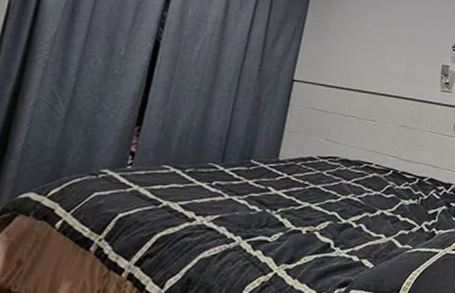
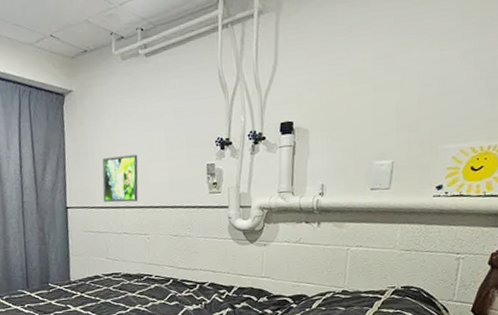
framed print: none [335,40,379,87] -> present [102,154,139,203]

